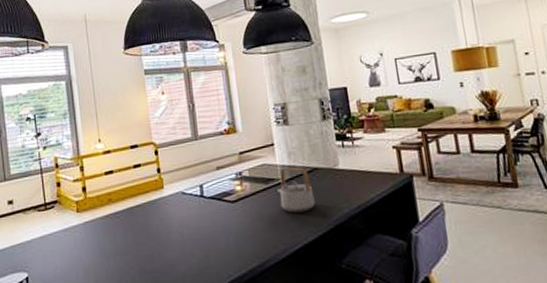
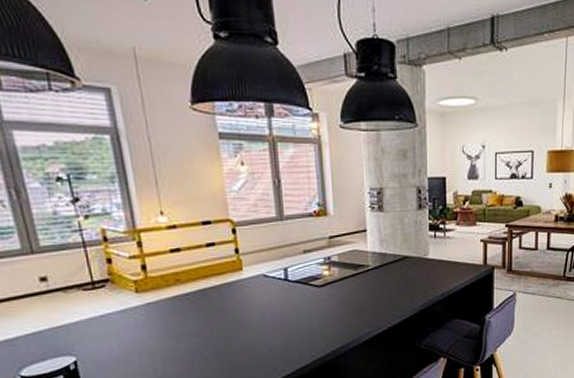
teapot: present [277,167,315,213] -> none [366,254,402,299]

